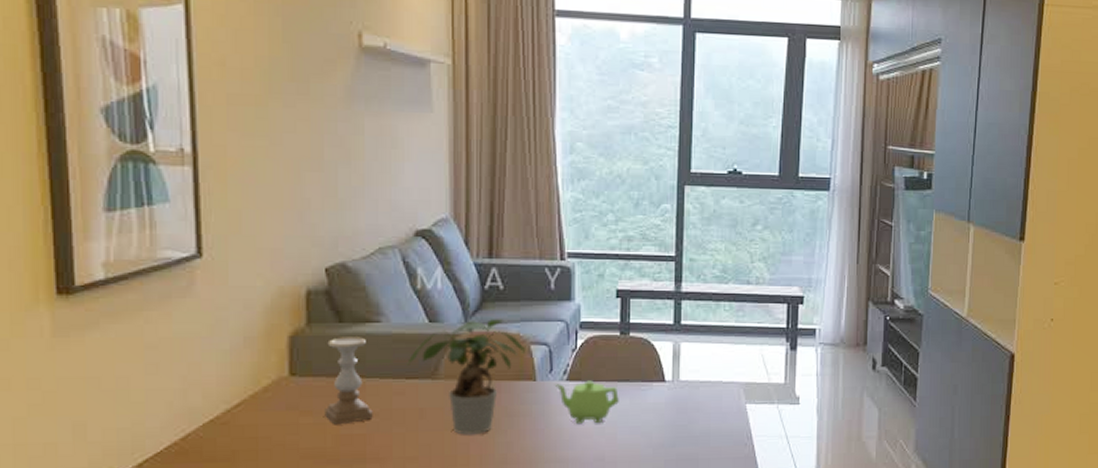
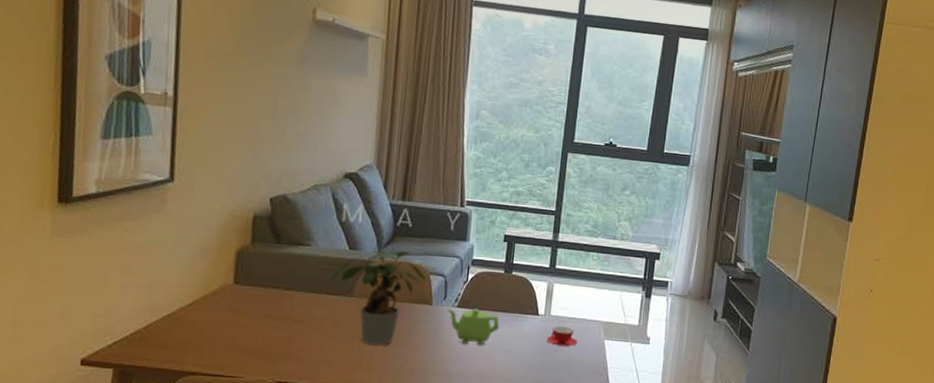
candle holder: present [324,337,373,425] -> none [259,255,298,328]
teacup: none [678,393,714,416] -> present [547,326,577,346]

